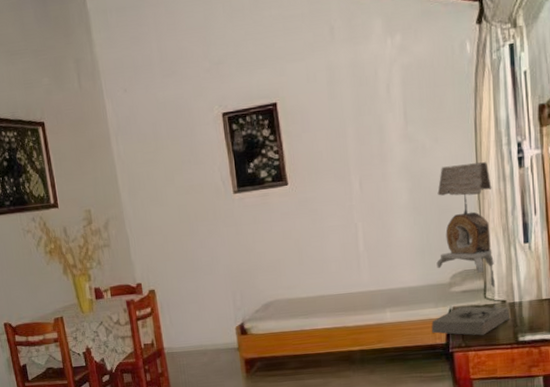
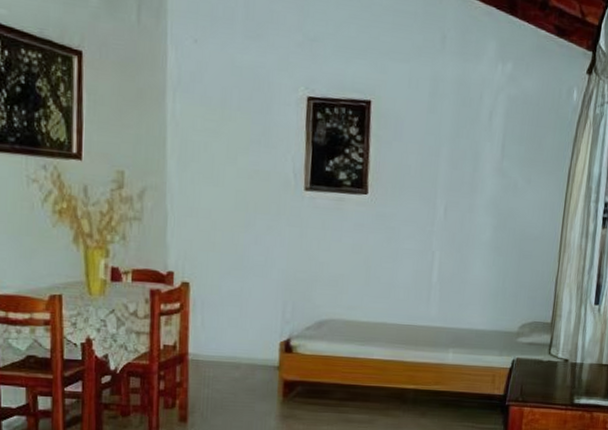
table lamp: present [431,162,509,336] -> none [491,211,575,392]

